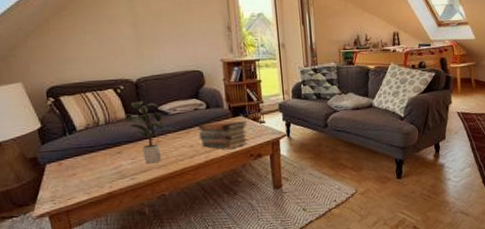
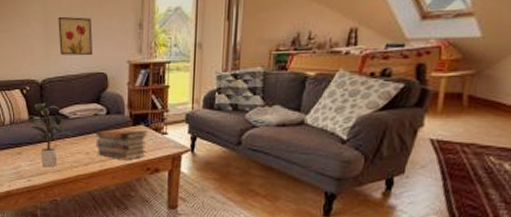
wall art: none [147,19,187,56] -> present [58,16,93,56]

